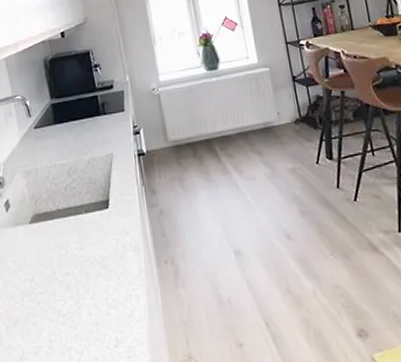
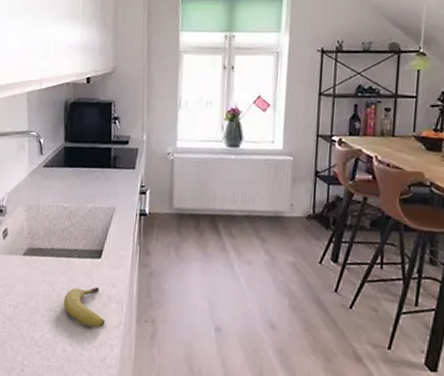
fruit: none [79,239,126,283] -> present [64,287,105,328]

